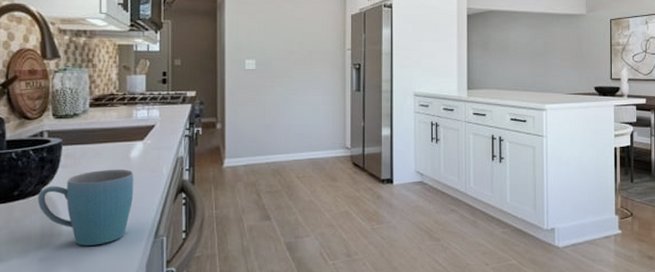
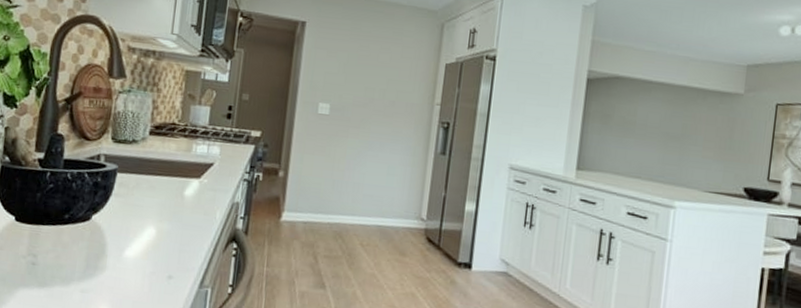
mug: present [37,169,134,246] -> none [86,204,186,286]

